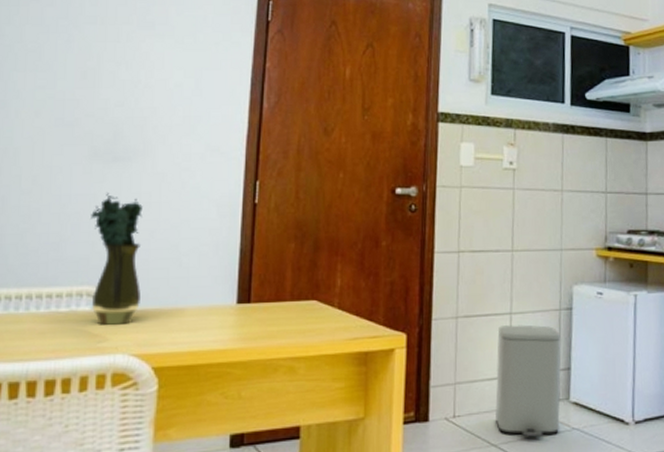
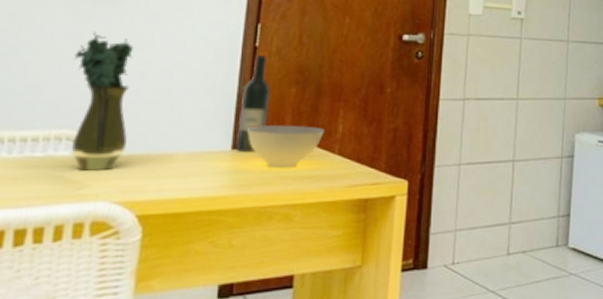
wine bottle: none [241,212,271,308] -> present [236,55,271,153]
bowl: none [250,279,325,323] -> present [246,125,326,169]
pedal bin: present [495,324,561,436] -> none [495,172,562,282]

